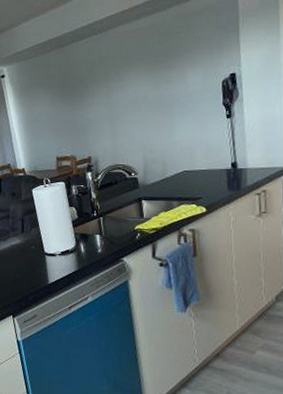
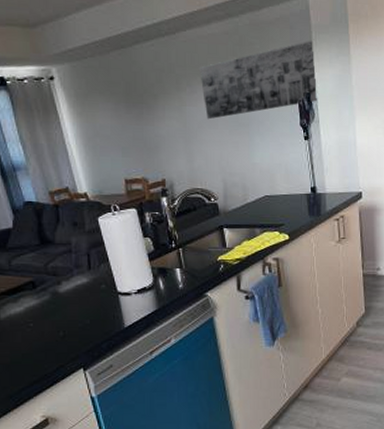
wall art: none [126,23,242,103] -> present [198,39,317,120]

